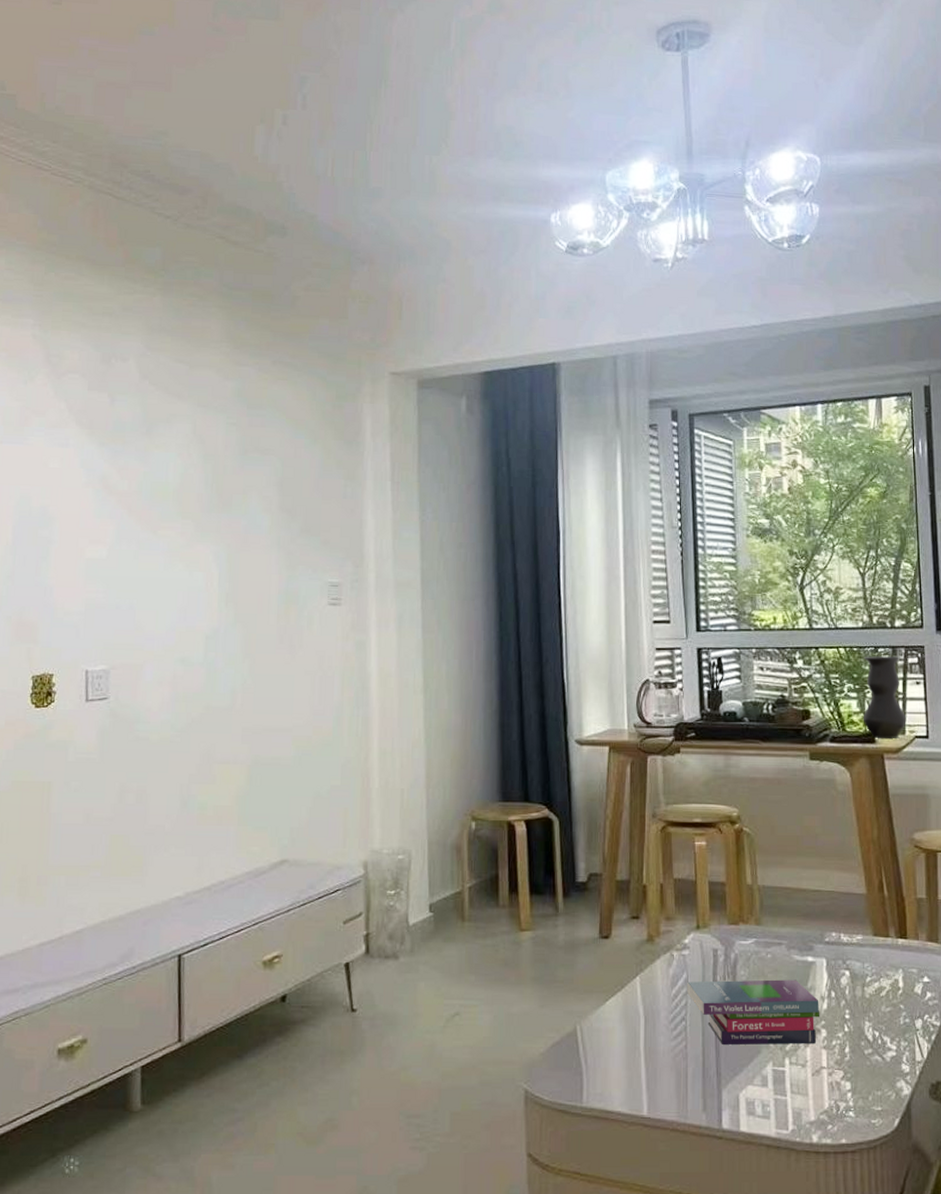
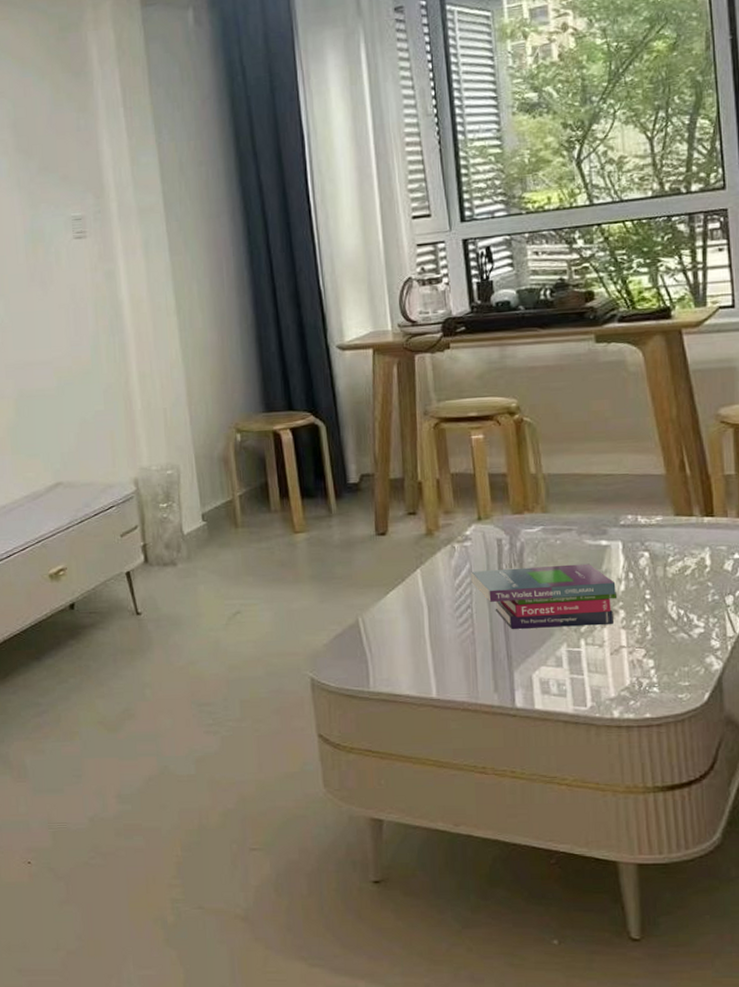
vase: present [863,656,906,738] -> none [655,223,708,313]

